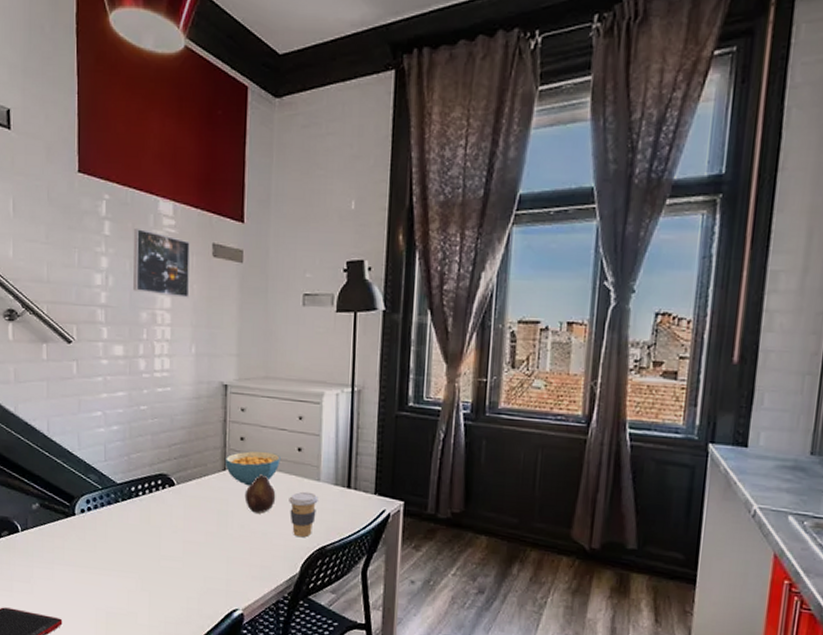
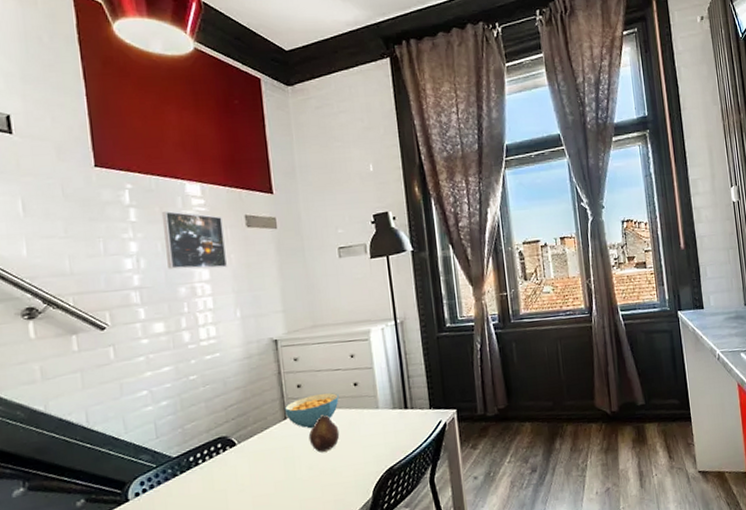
coffee cup: present [289,491,318,538] -> none [352,420,380,465]

